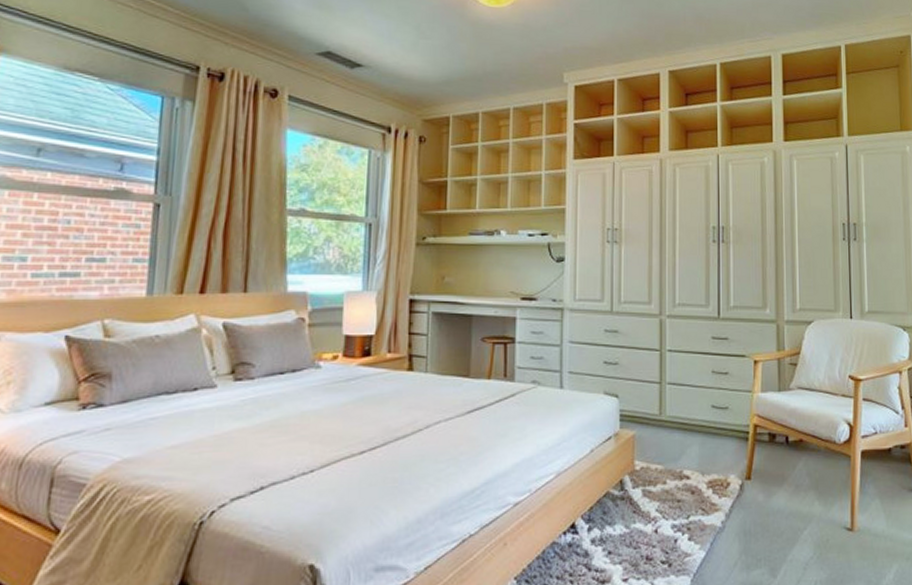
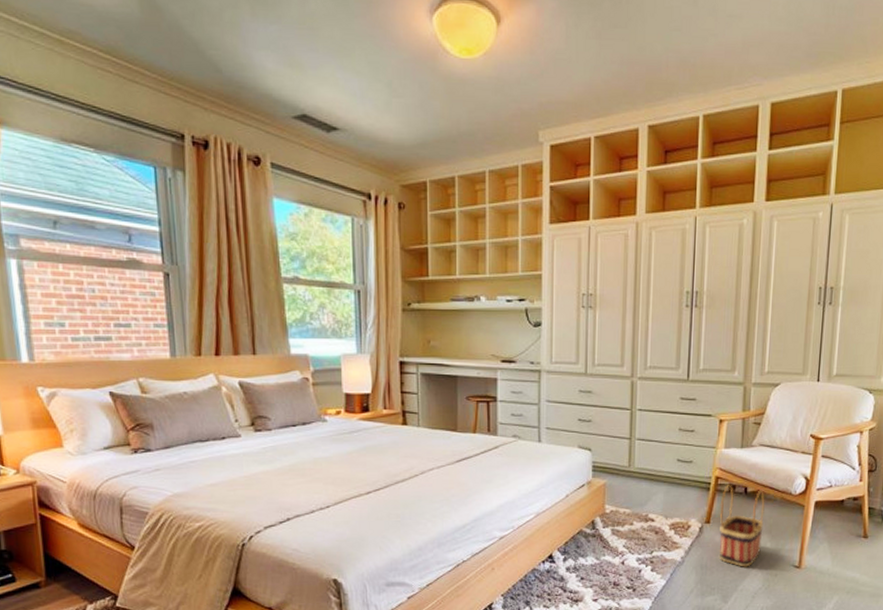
basket: none [760,432,809,532] -> present [719,484,765,567]

